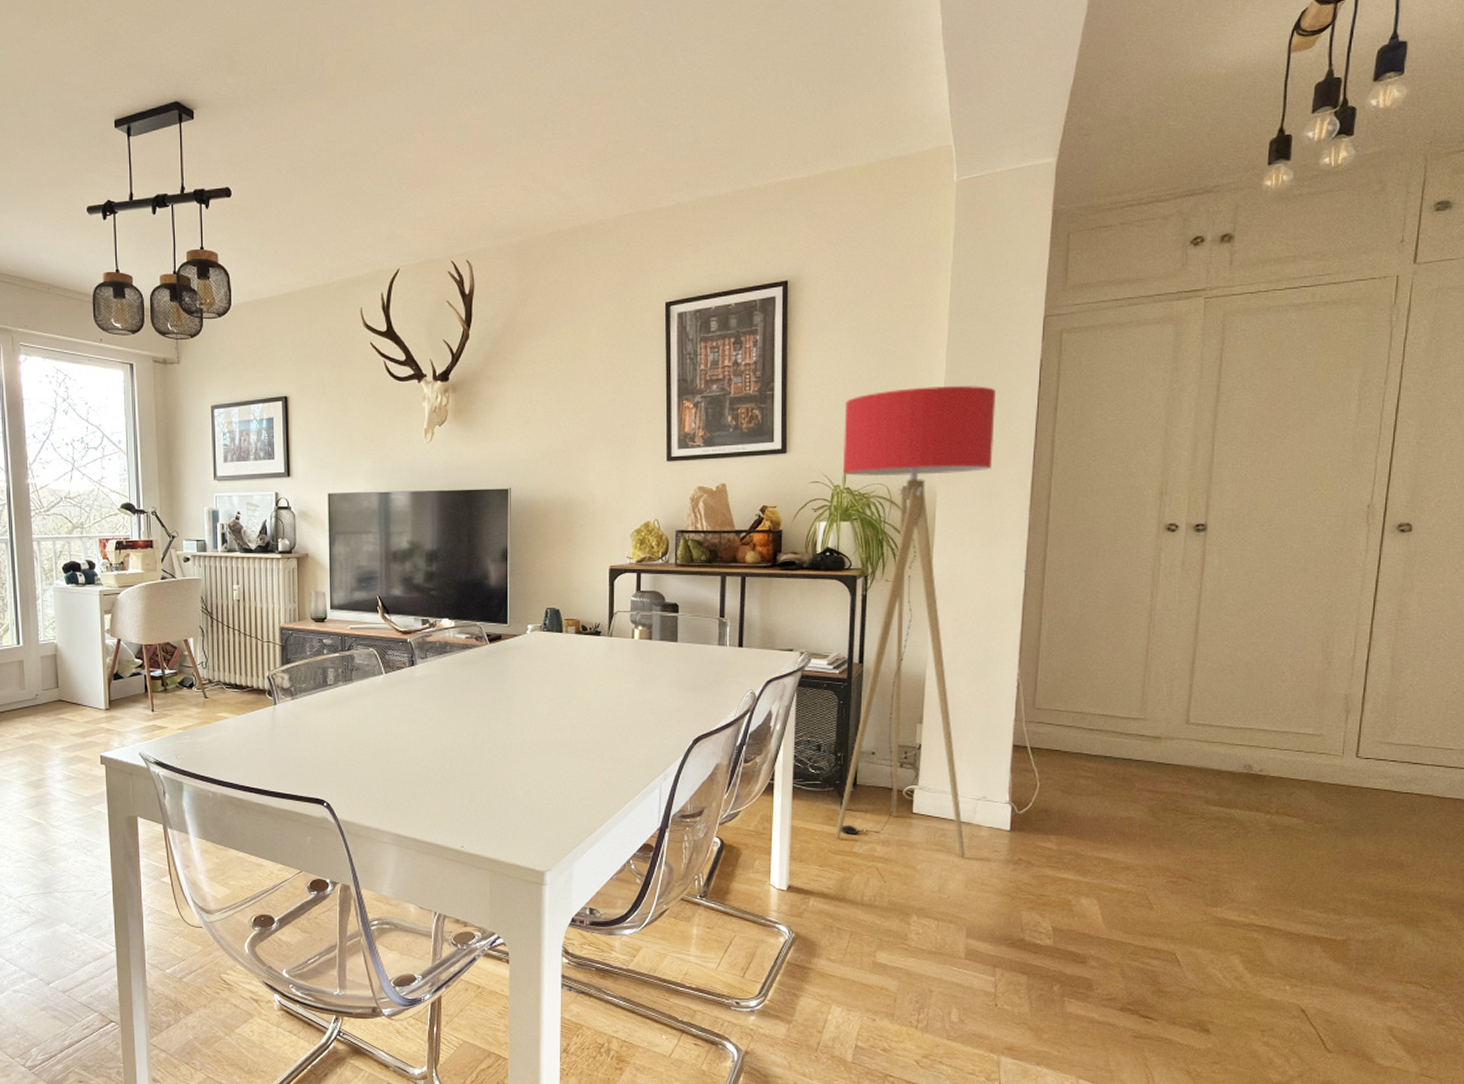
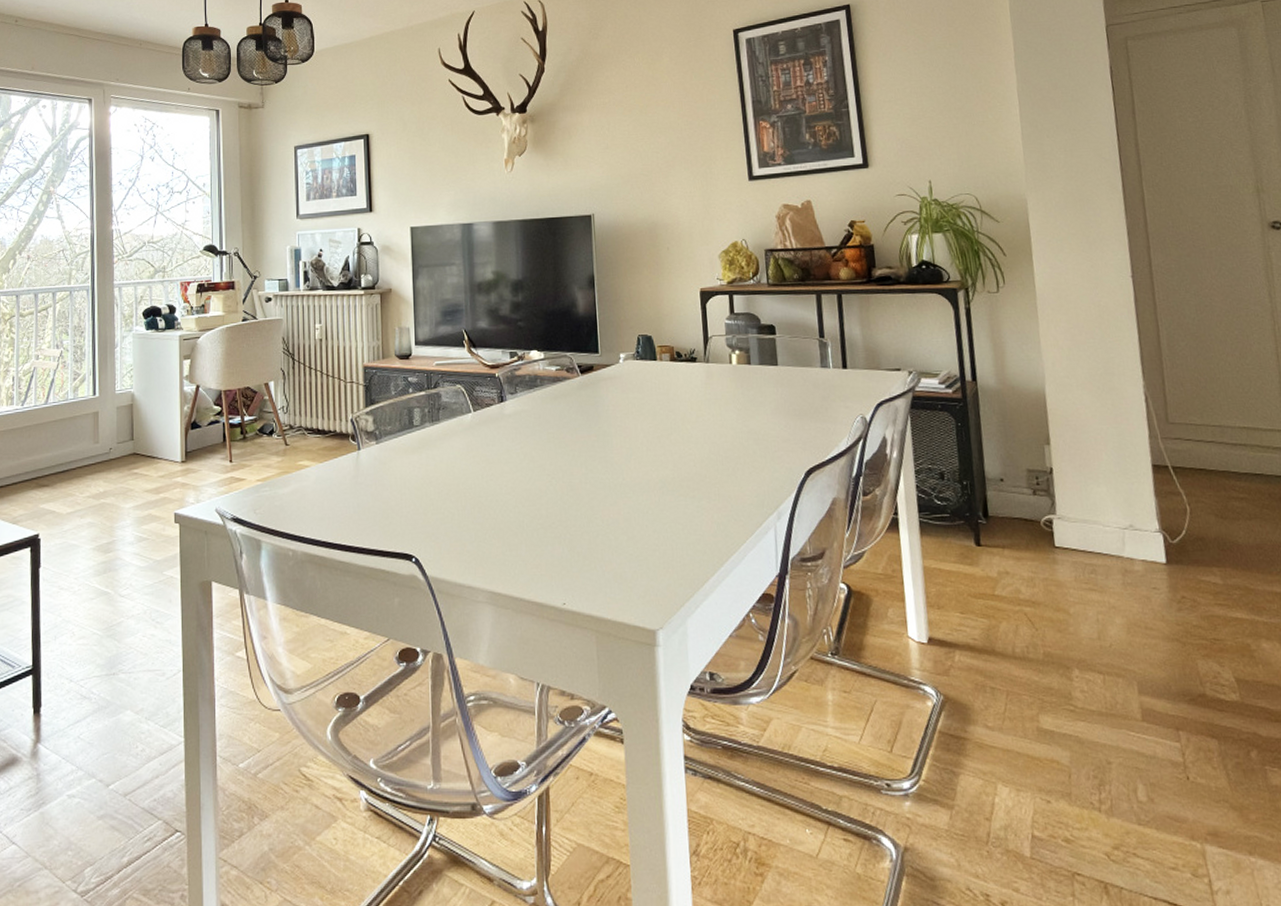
floor lamp: present [834,386,997,858] -> none [920,94,1122,598]

